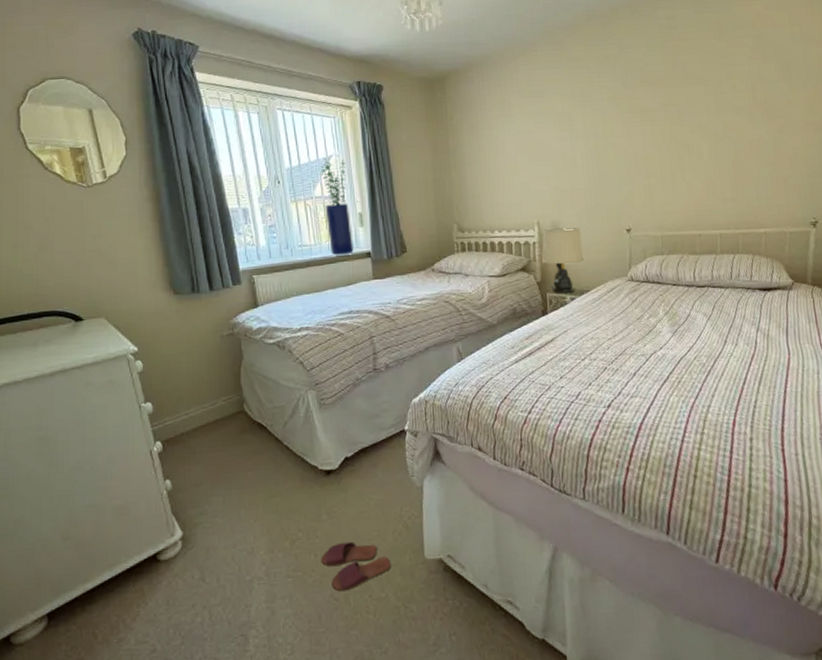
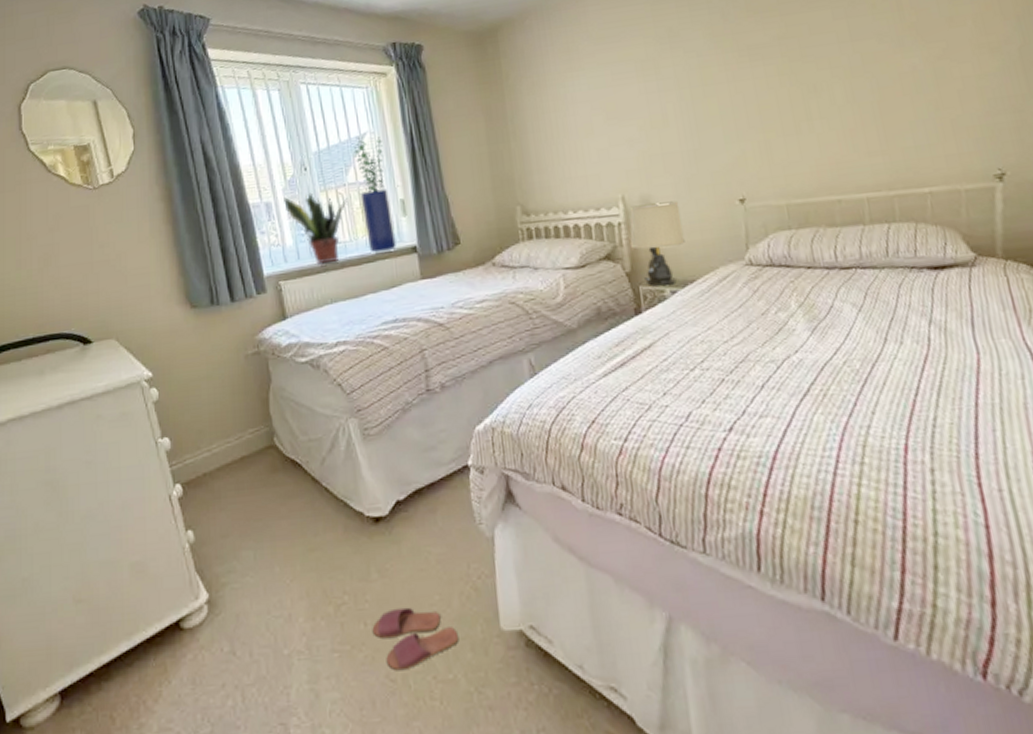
potted plant: none [259,202,315,263] -> present [284,192,349,264]

